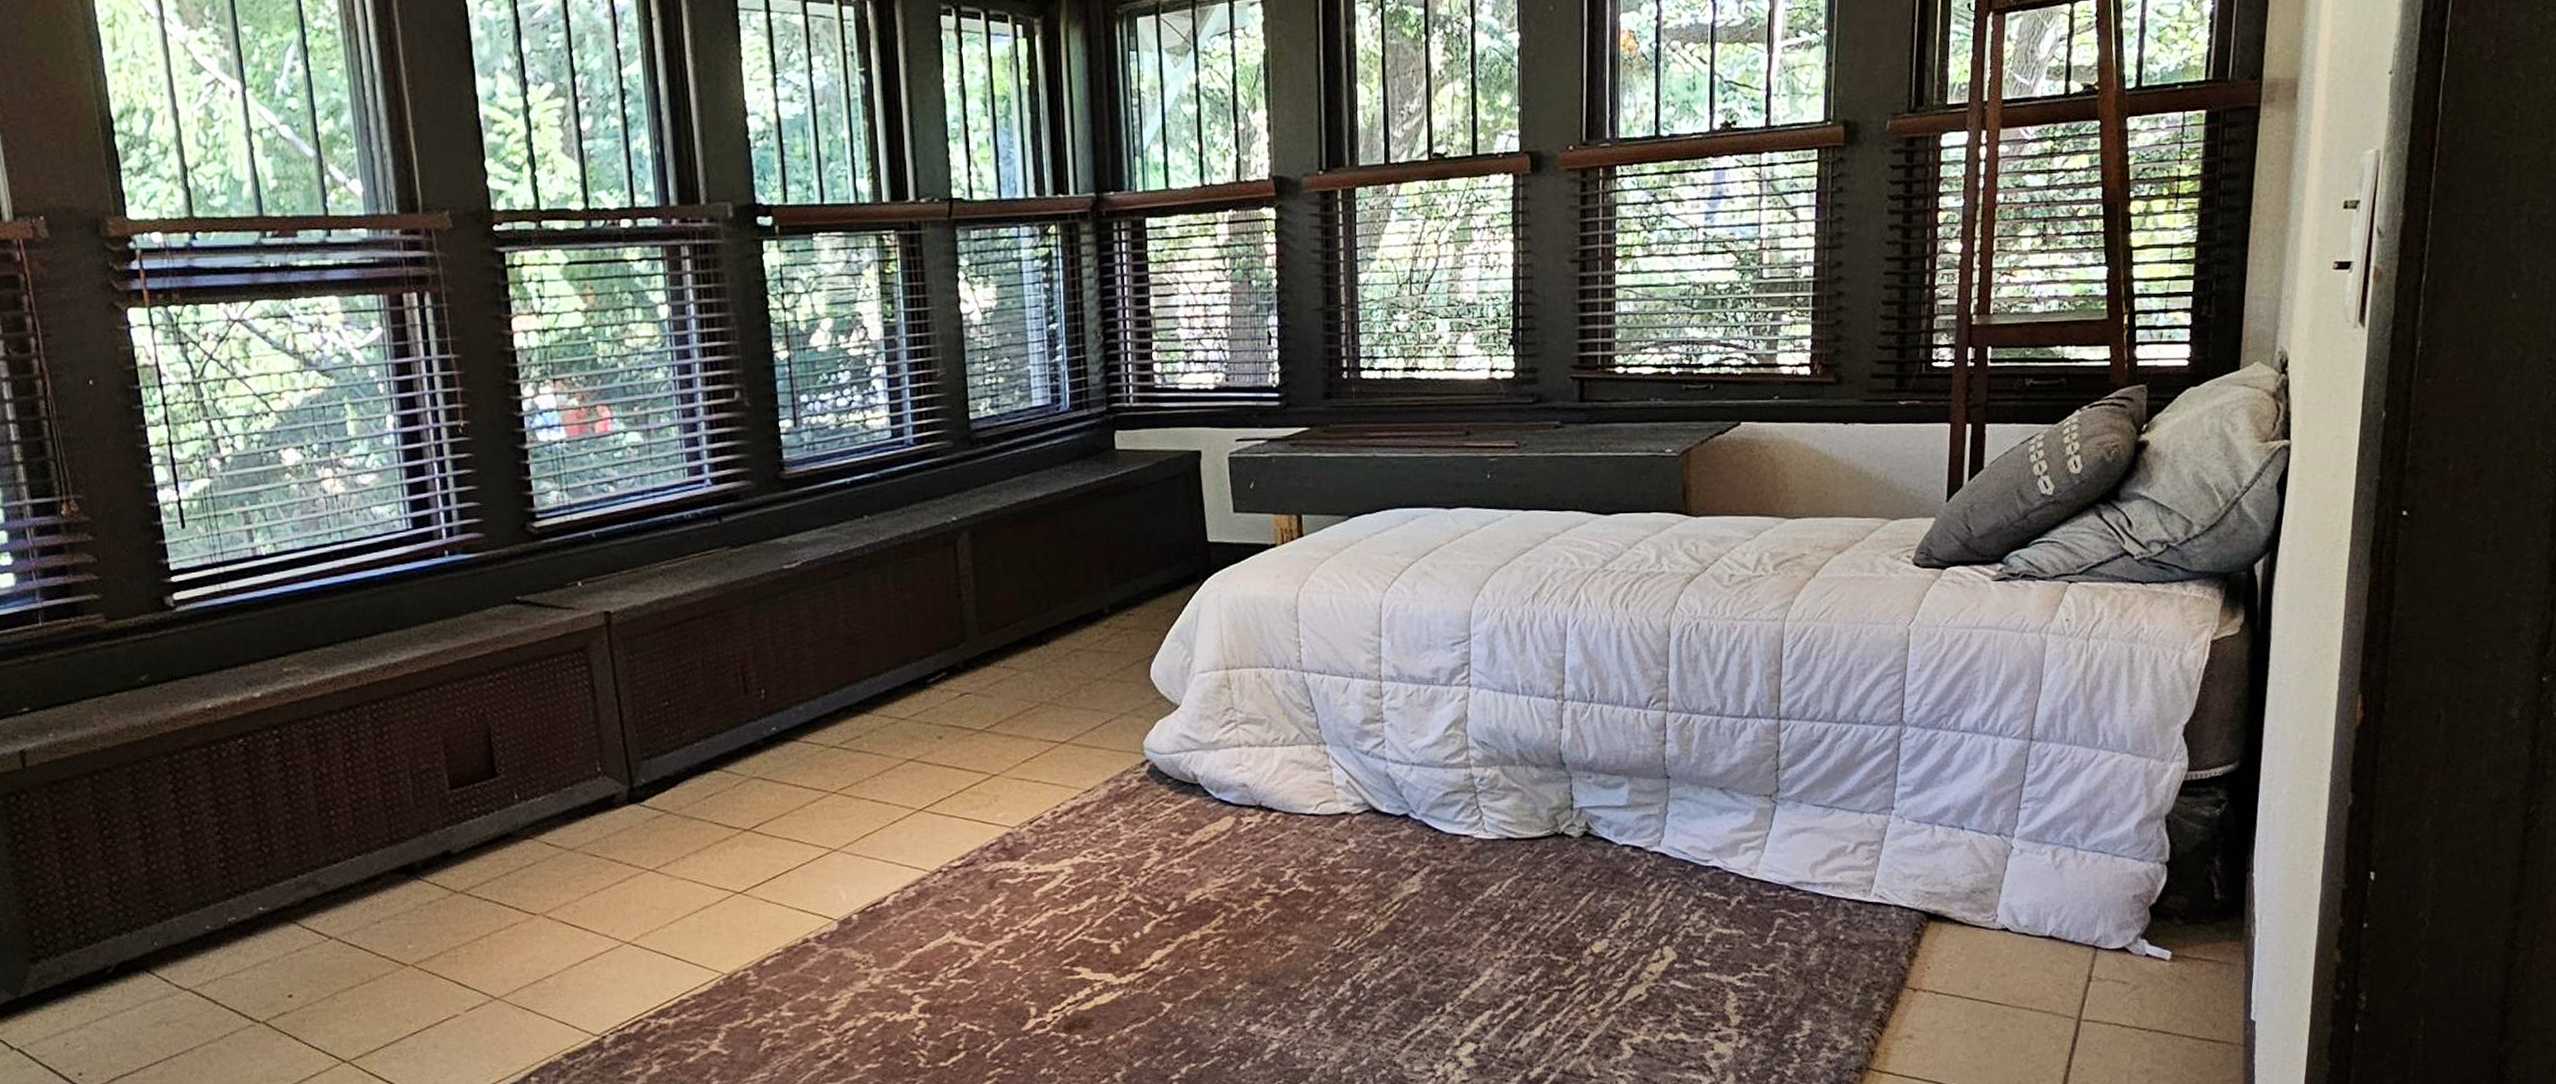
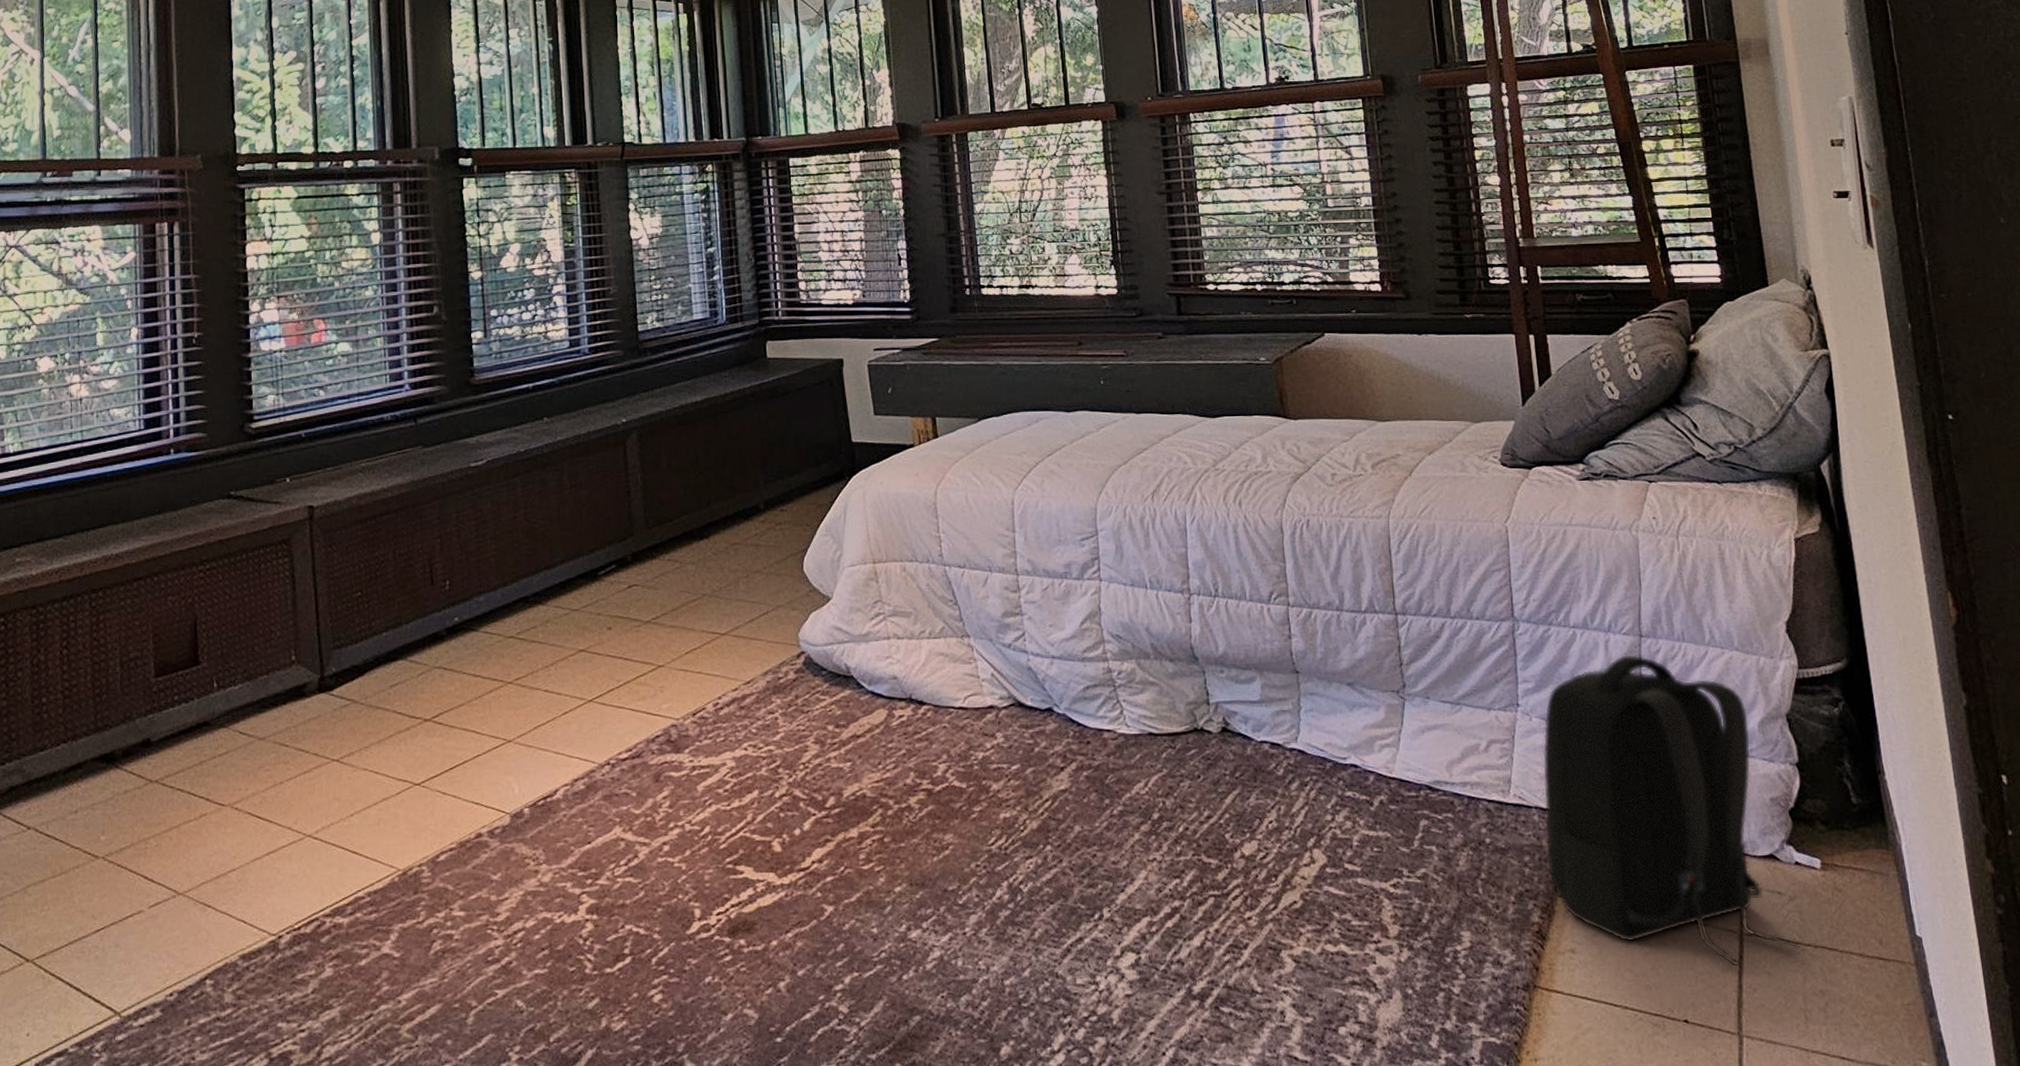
backpack: none [1897,757,2136,1050] -> present [1542,654,1801,968]

